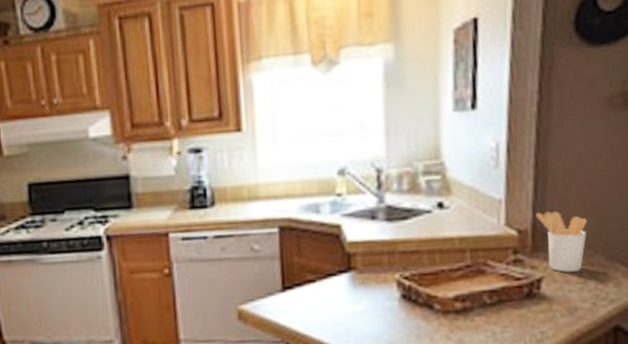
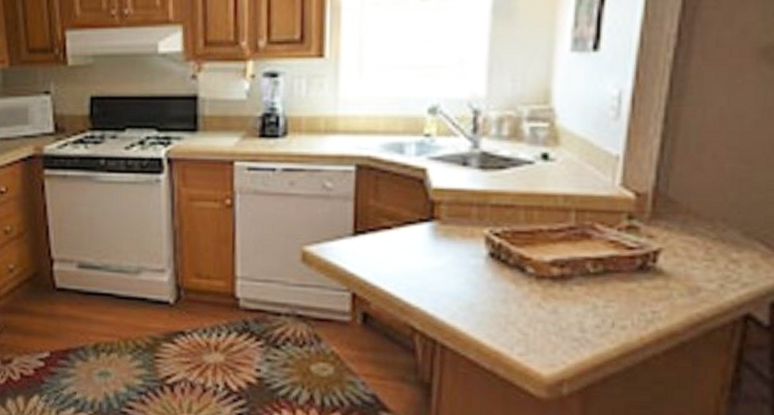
utensil holder: present [536,211,587,272] -> none [659,174,723,247]

